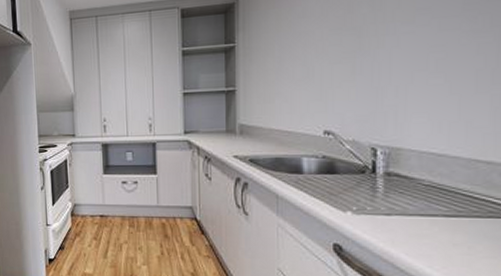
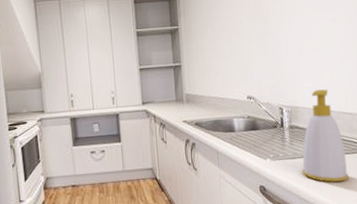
soap bottle: none [400,127,479,253] -> present [302,89,349,182]

